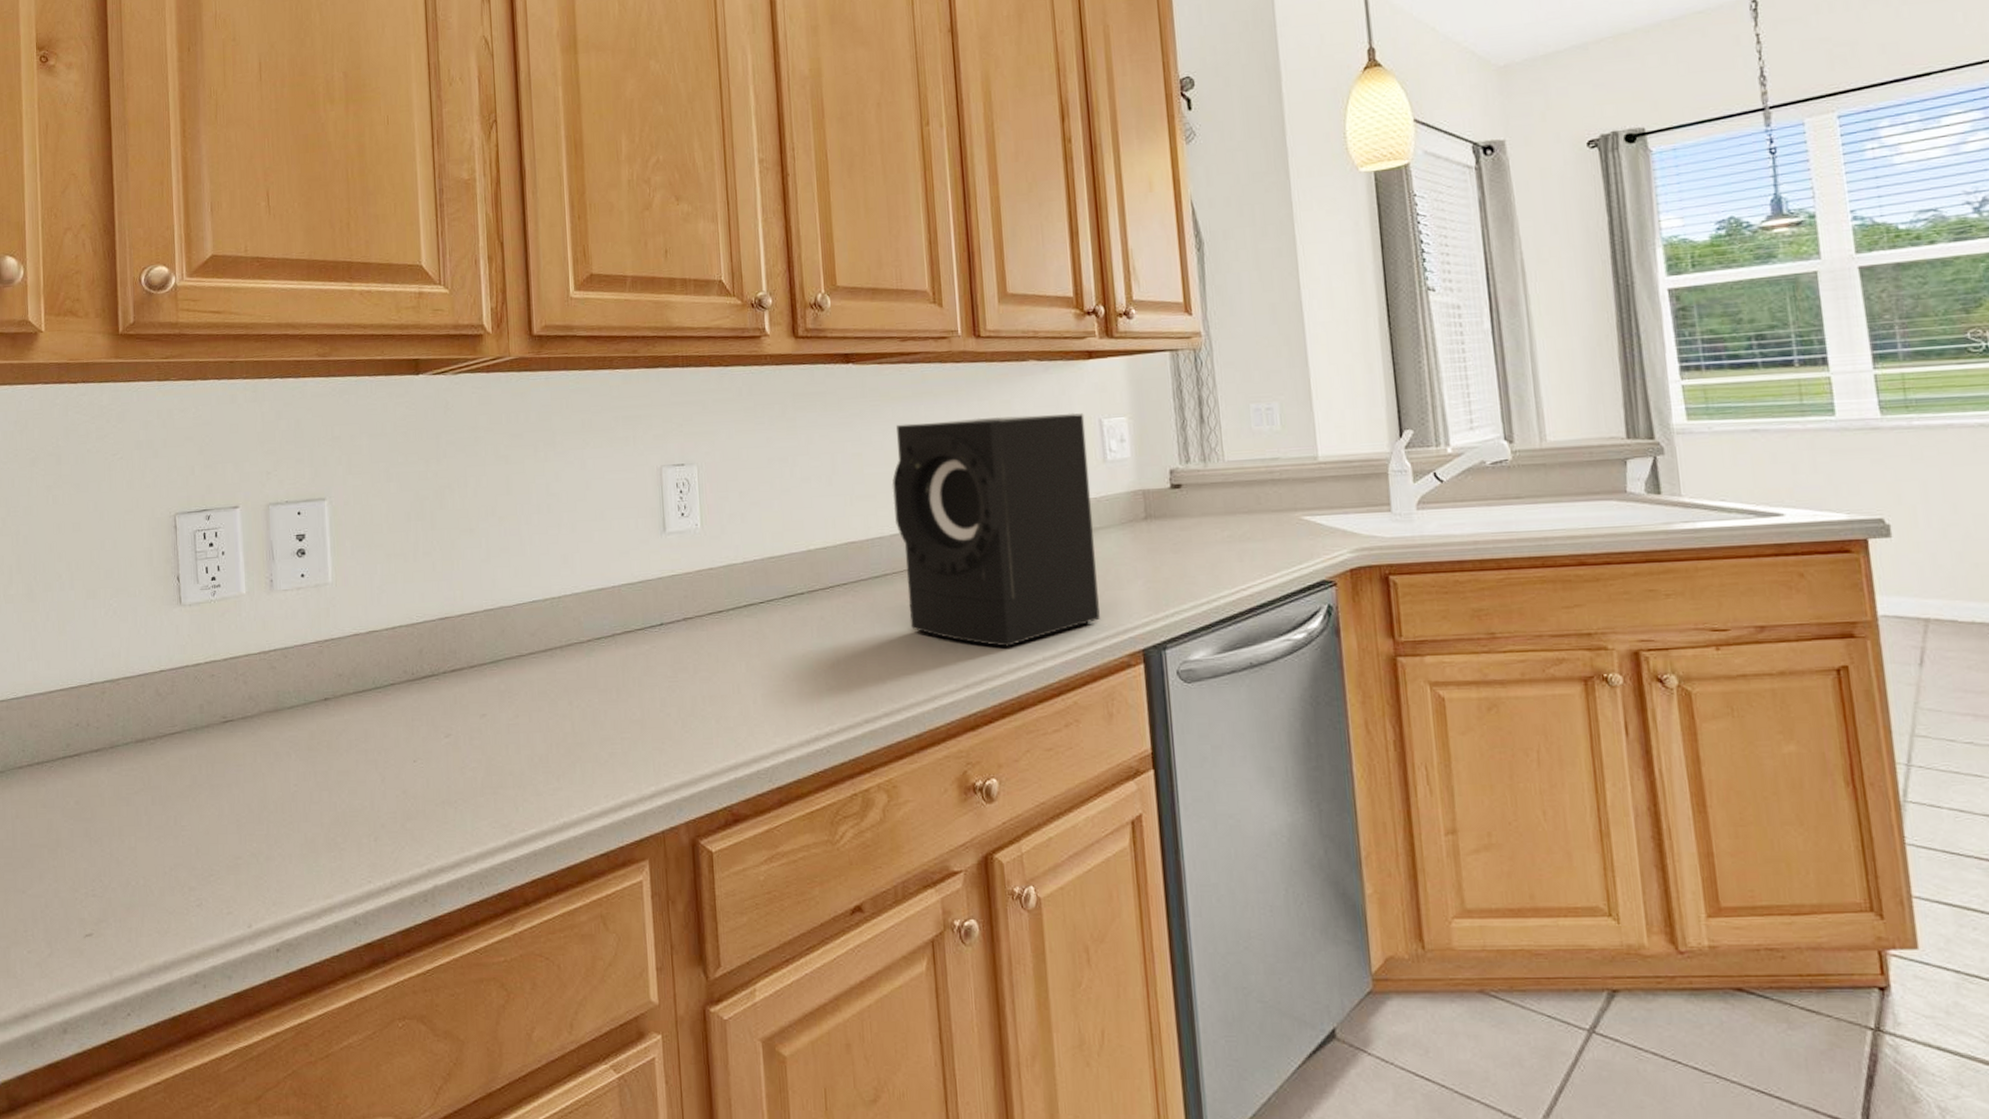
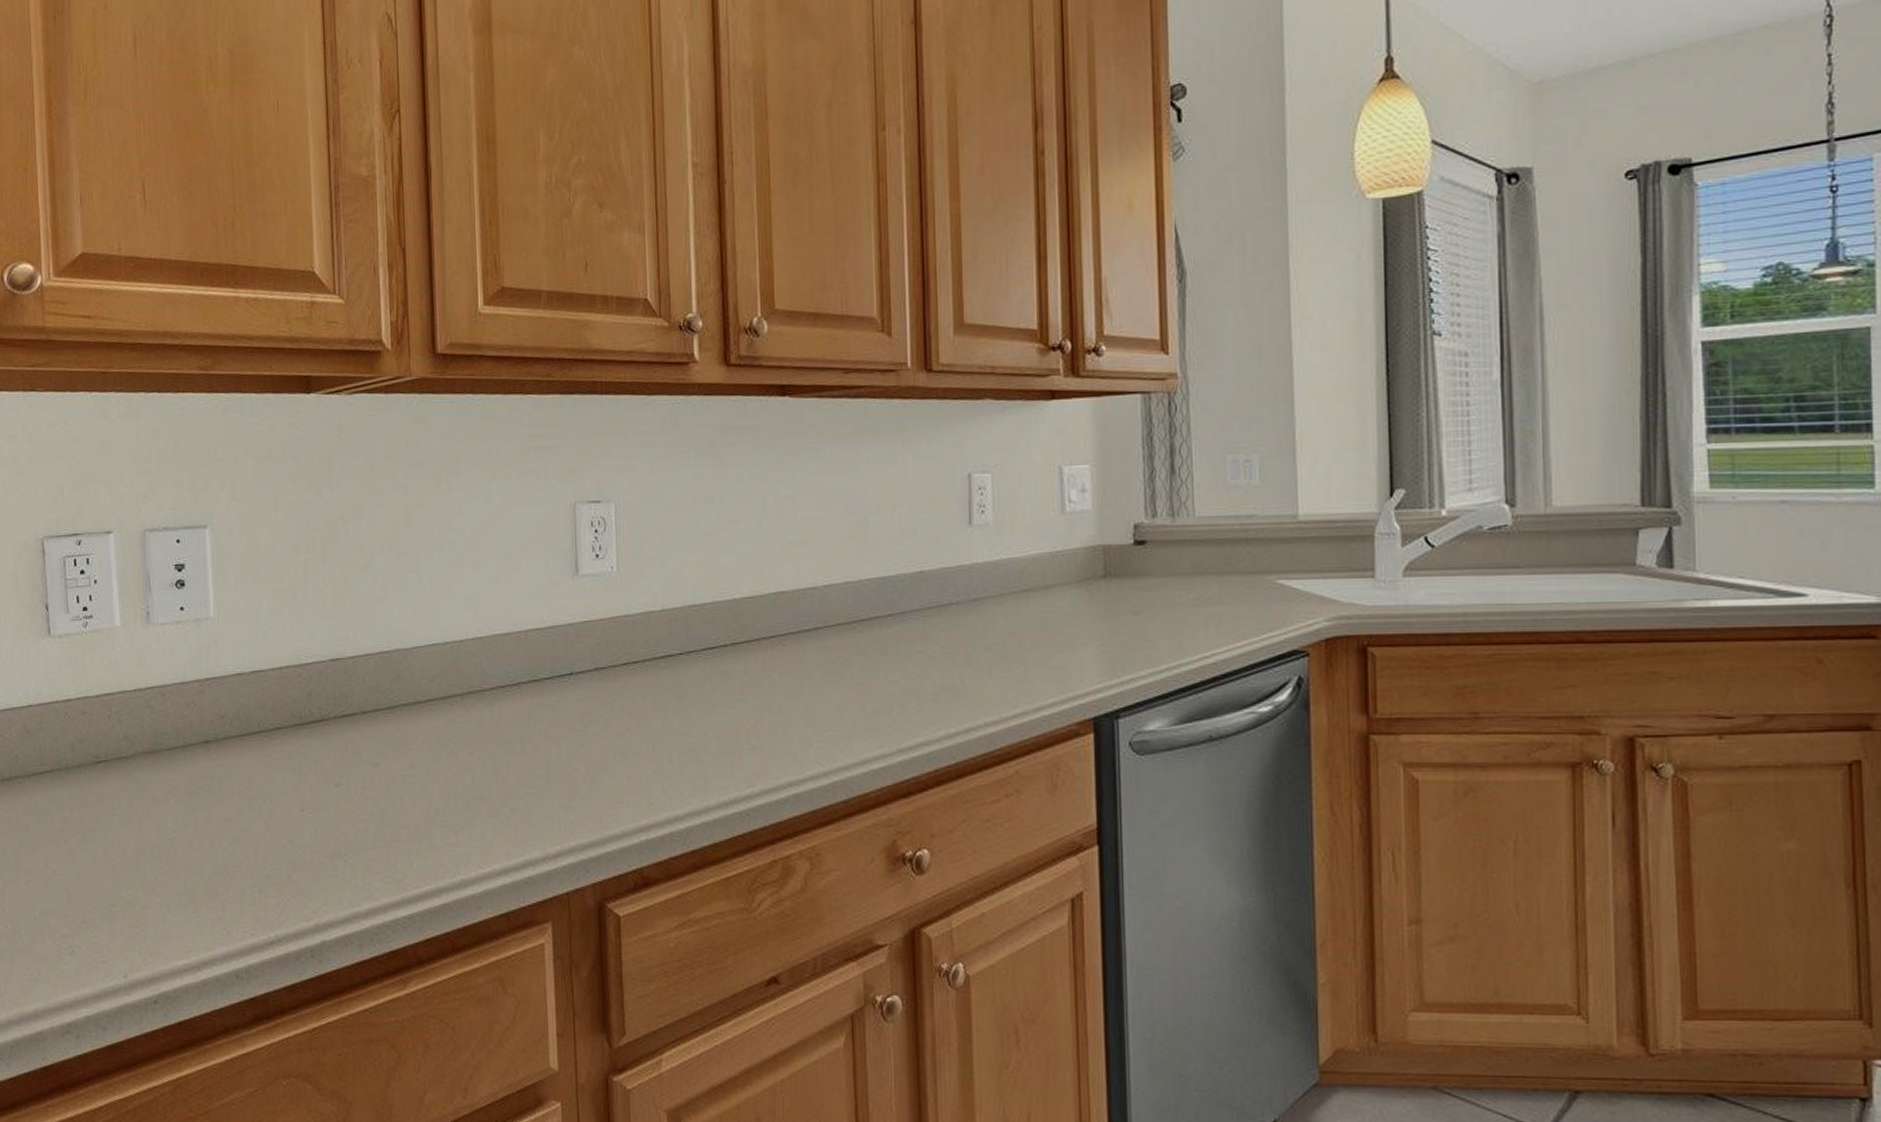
speaker: present [891,412,1100,647] -> none [827,458,1049,710]

